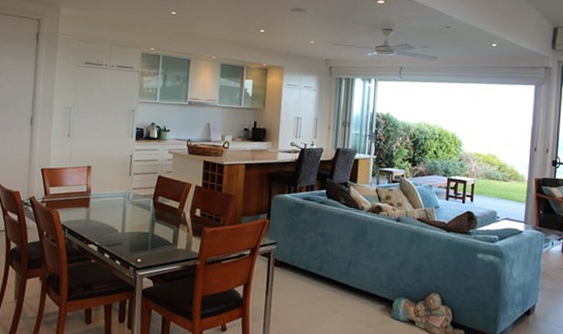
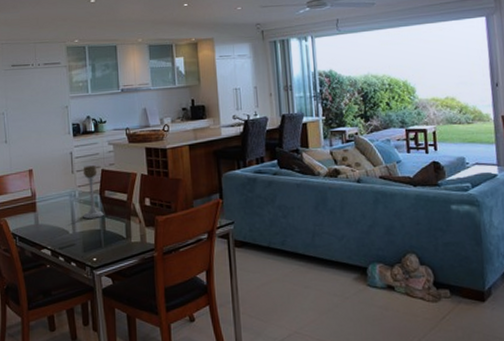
candle holder: none [134,170,155,222] -> present [83,166,104,219]

